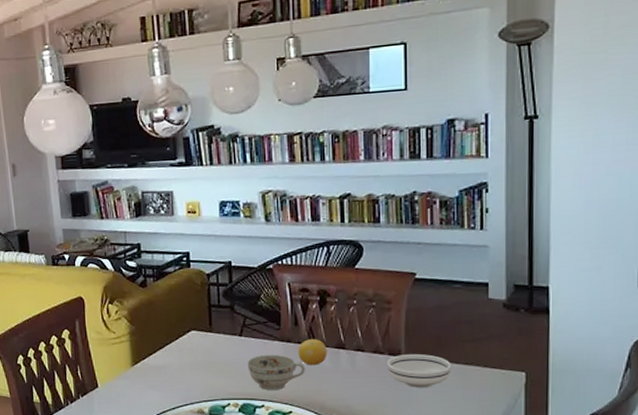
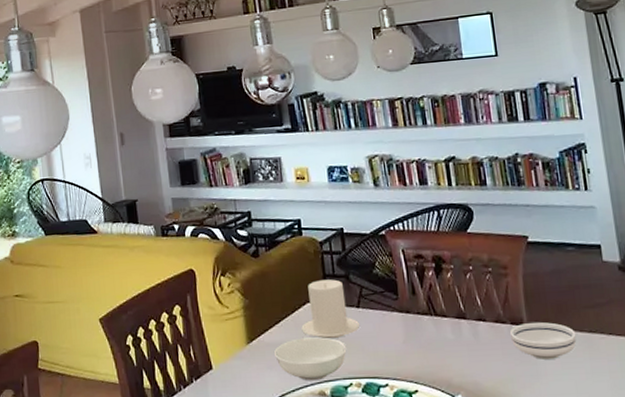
bowl: none [156,362,227,401] -> present [273,337,347,381]
candle: none [184,309,242,364] -> present [301,279,361,339]
teacup: present [247,354,306,391] -> none [367,326,429,368]
fruit: present [298,339,328,366] -> none [417,309,449,338]

